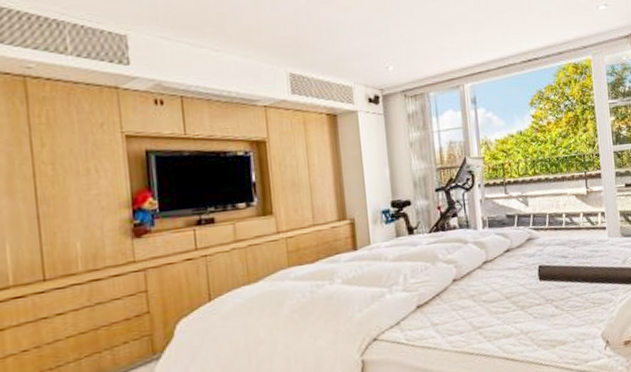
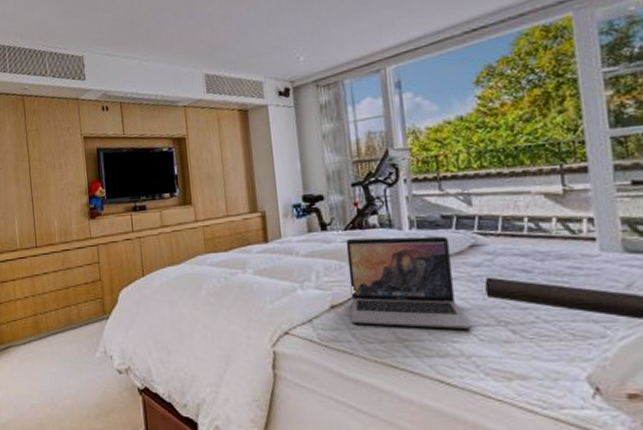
laptop: none [430,233,528,320] -> present [345,236,472,329]

